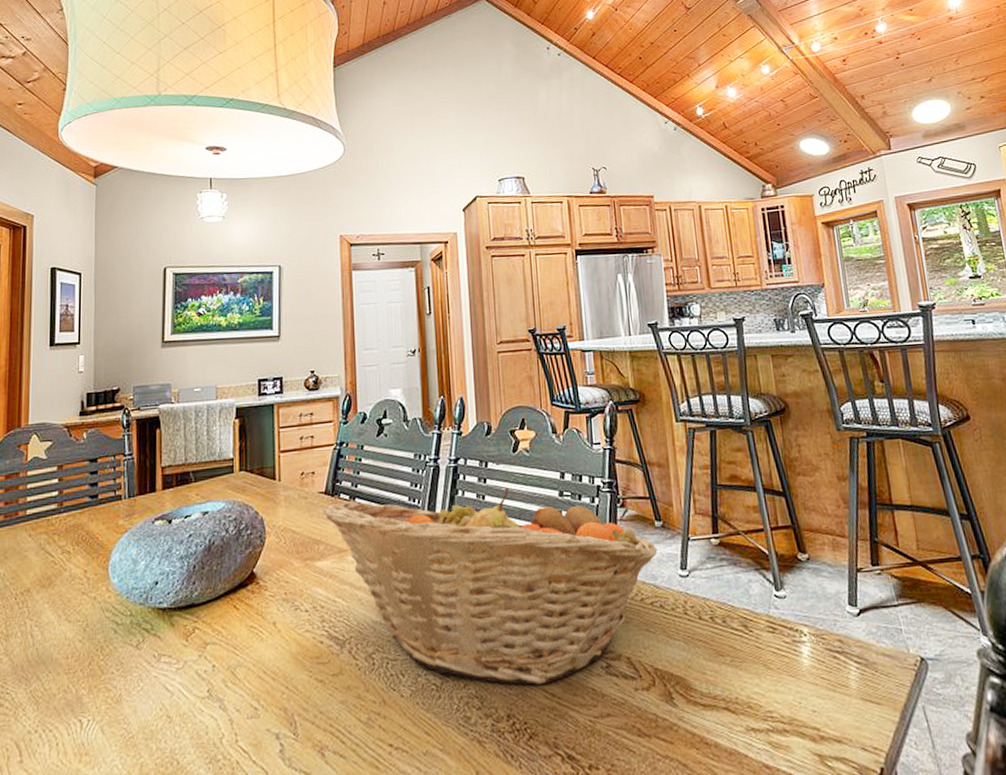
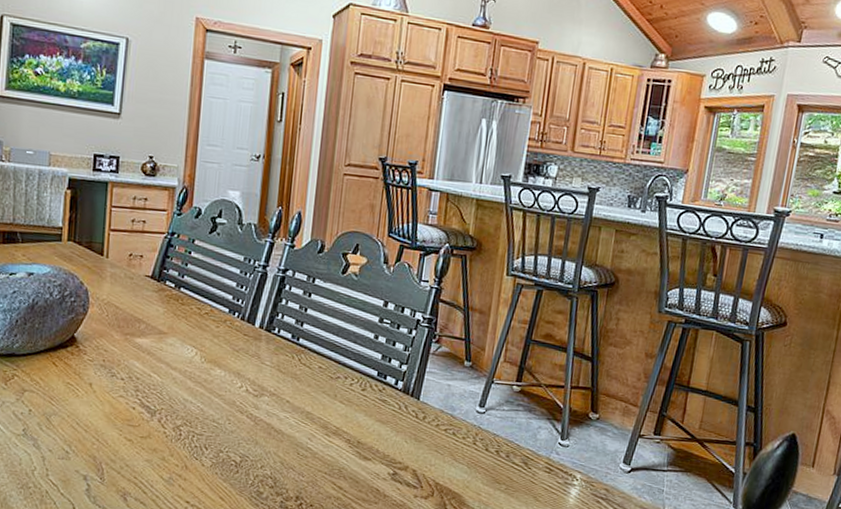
fruit basket: present [322,488,658,685] -> none [147,287,462,478]

